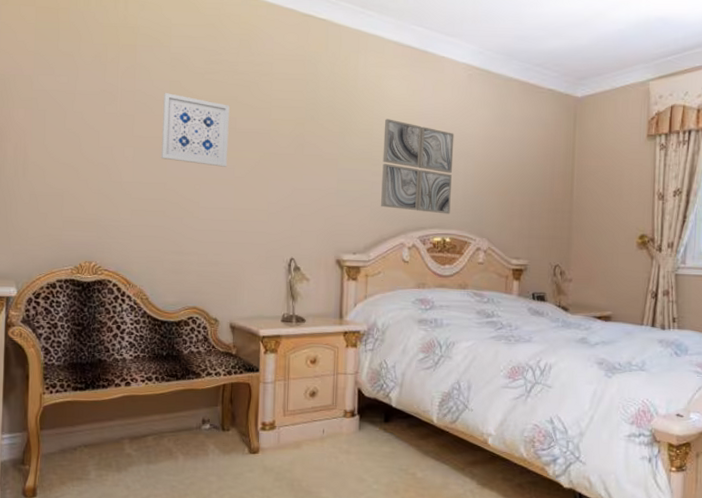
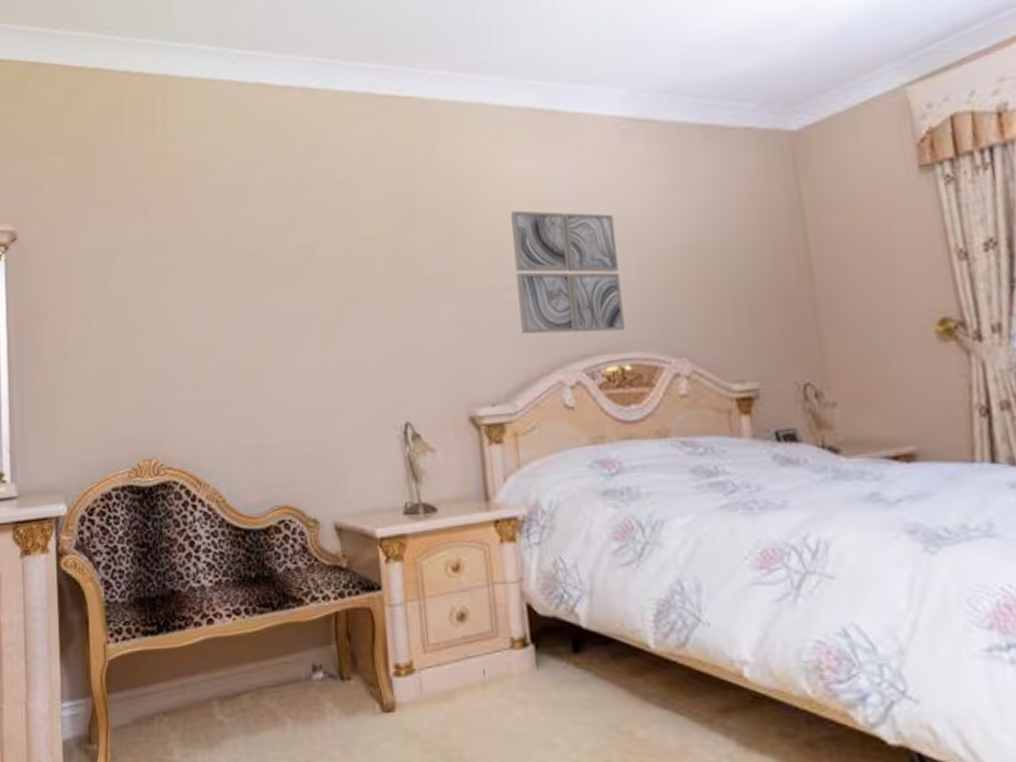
wall art: present [161,93,230,167] -> none [220,227,308,314]

